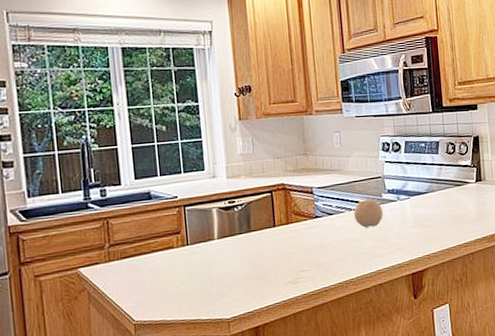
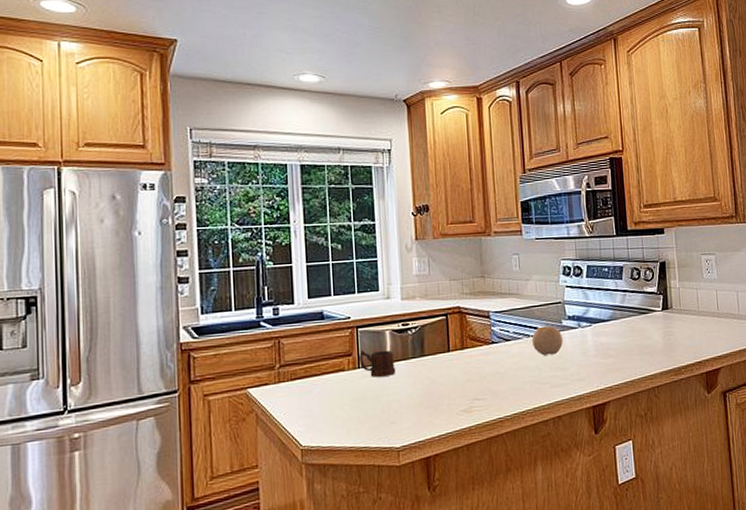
mug: none [187,227,224,254] -> present [359,349,396,377]

